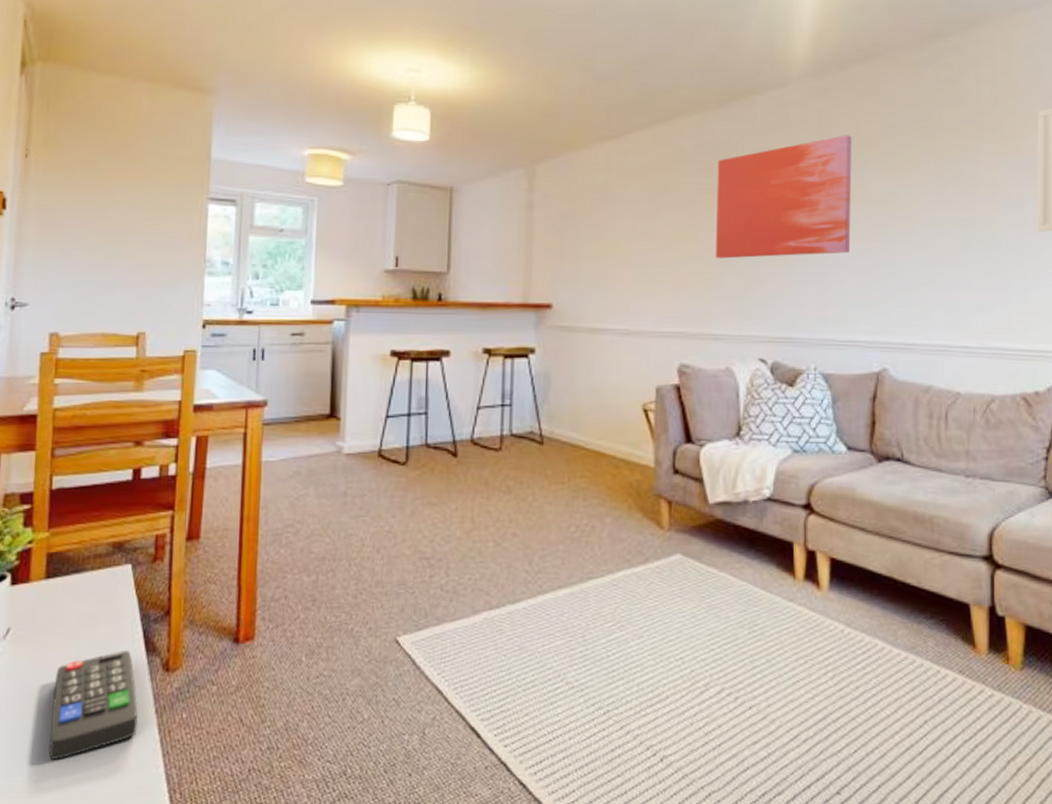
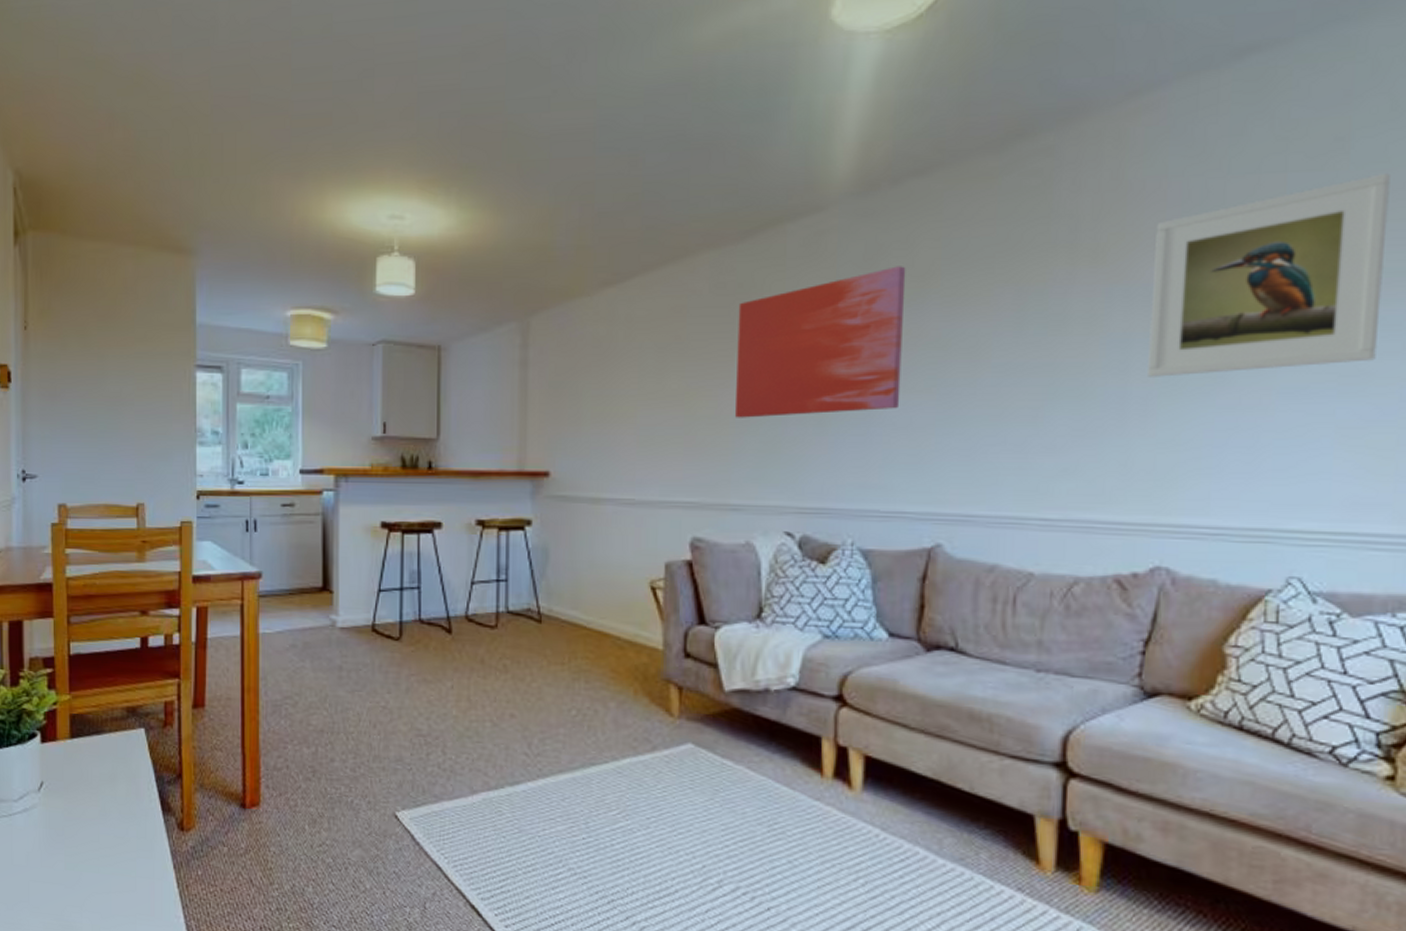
remote control: present [48,651,139,761] -> none [83,809,159,904]

